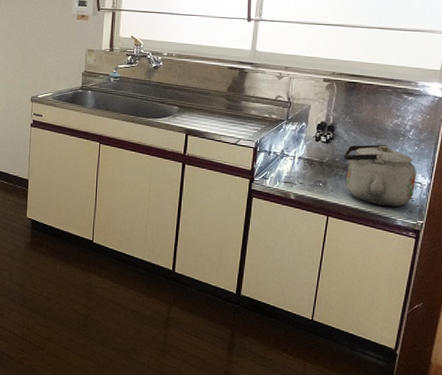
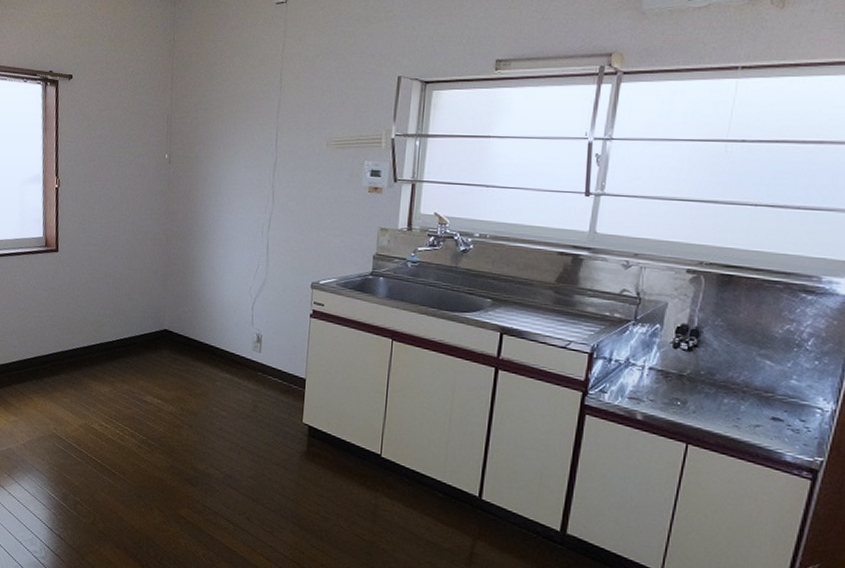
kettle: present [344,144,416,207] -> none [712,355,816,438]

